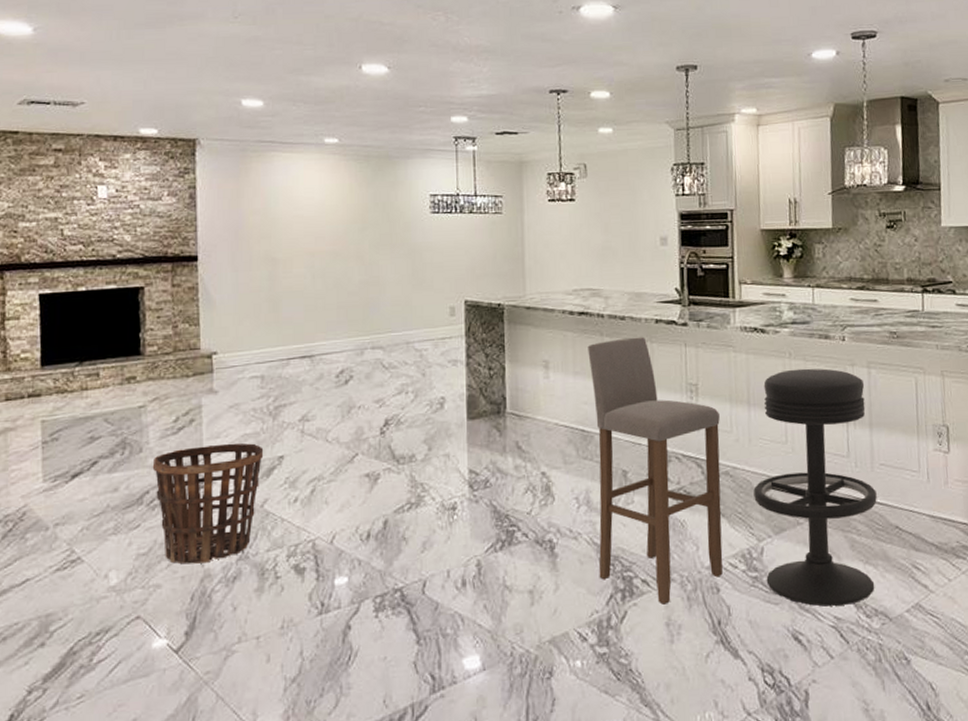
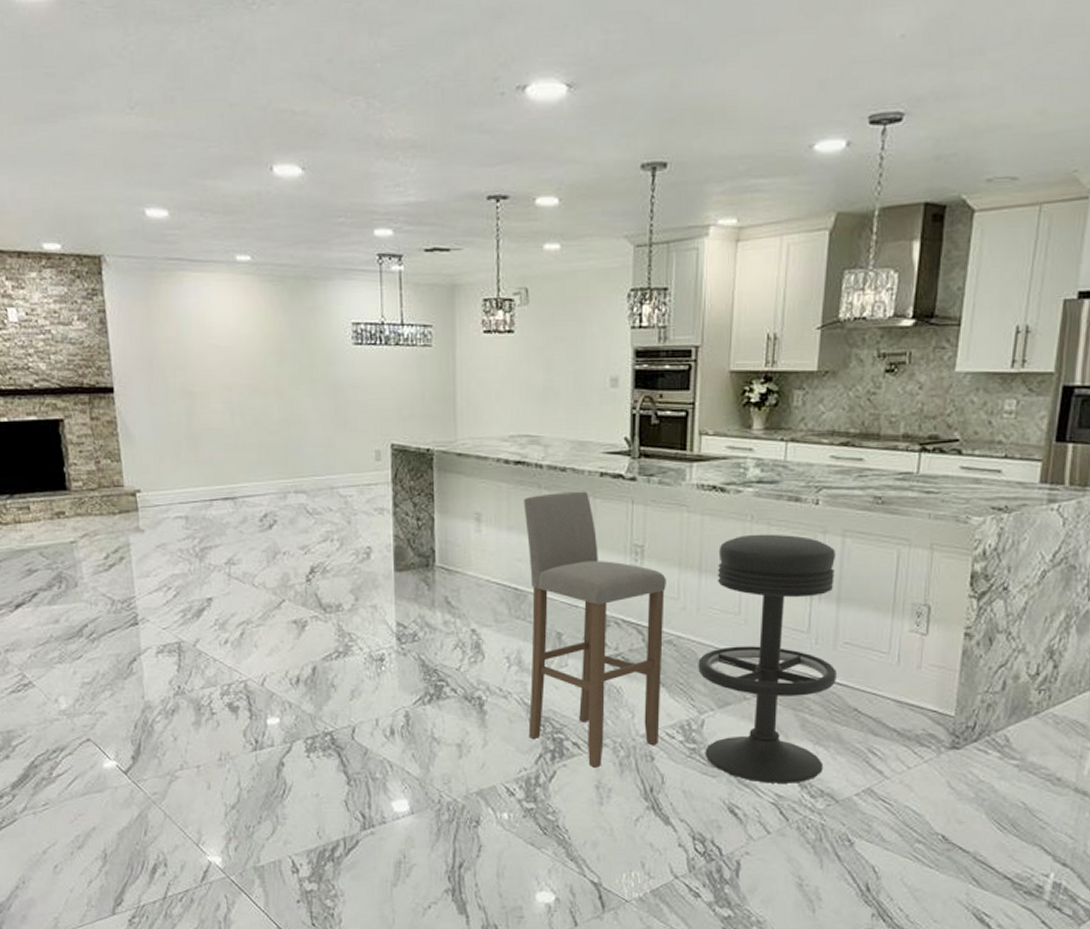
basket: present [152,443,264,564] -> none [88,582,193,695]

